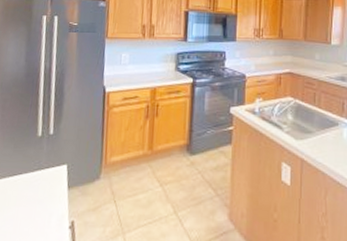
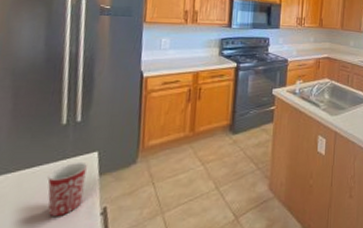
mug: none [26,173,58,226] -> present [47,161,87,217]

